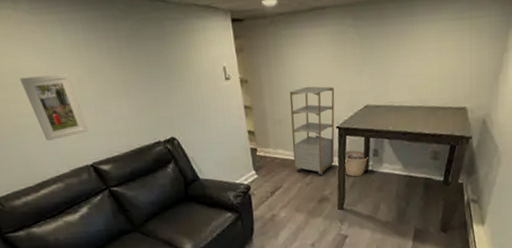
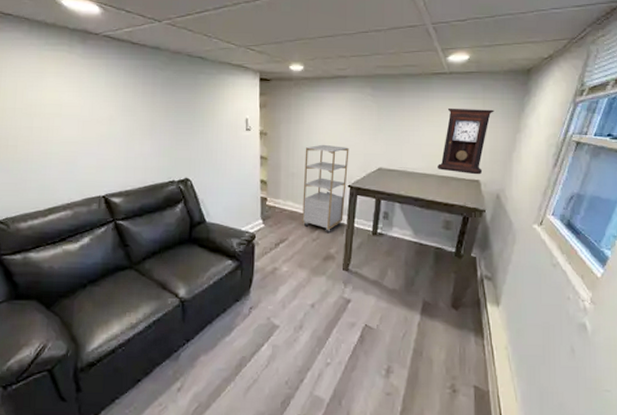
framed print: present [19,74,89,142] -> none [57,110,109,170]
basket: present [344,150,369,177] -> none [352,210,379,238]
pendulum clock: none [424,29,481,102] -> present [438,109,494,175]

